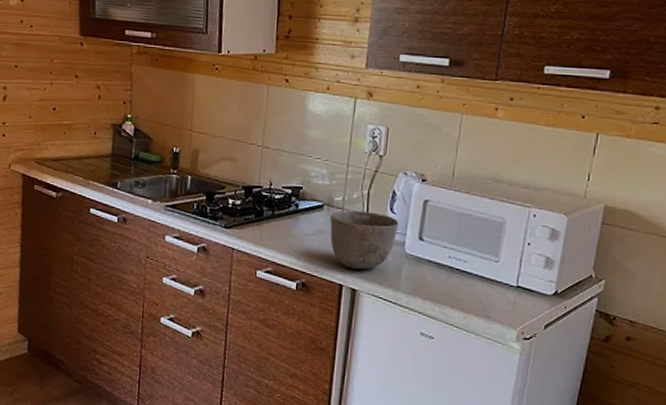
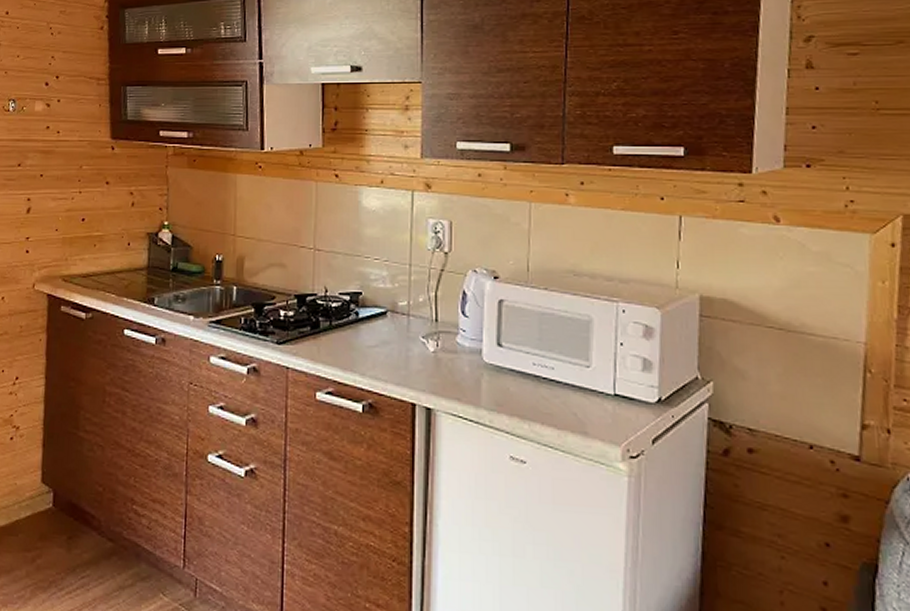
bowl: present [330,210,399,270] -> none [396,316,473,384]

